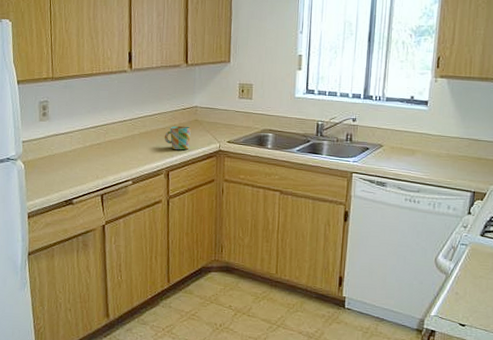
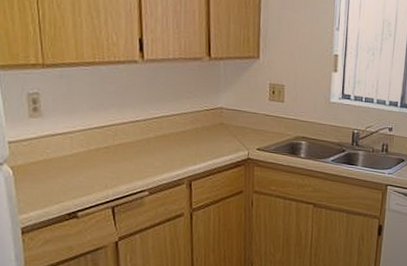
mug: present [164,125,191,150] -> none [184,129,216,157]

